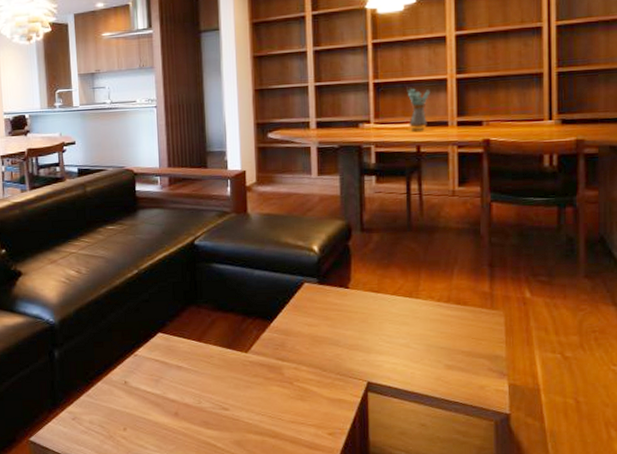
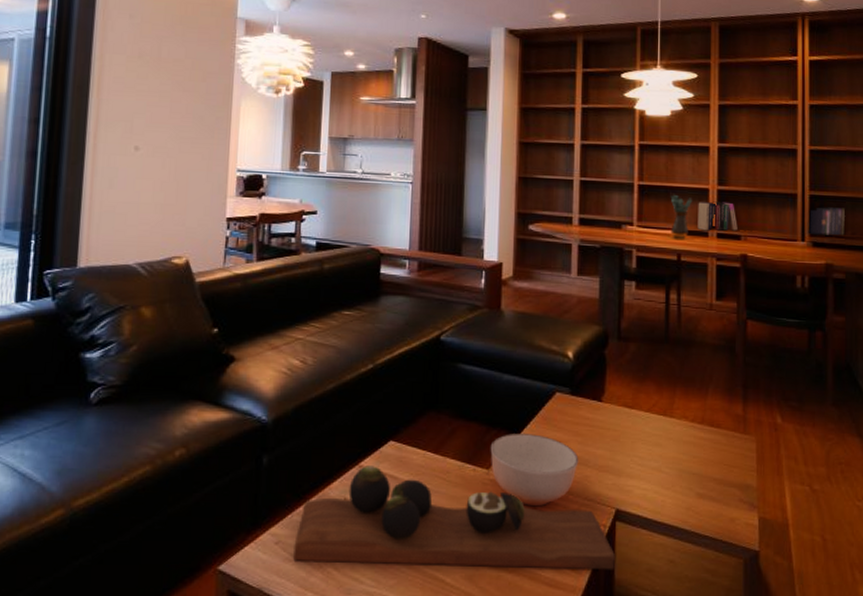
decorative tray: none [87,354,370,434] -> present [293,466,616,570]
bowl: none [247,320,330,383] -> present [490,434,579,507]
books: none [436,89,479,121] -> present [697,201,738,231]
books: none [557,81,597,112] -> present [809,207,845,236]

